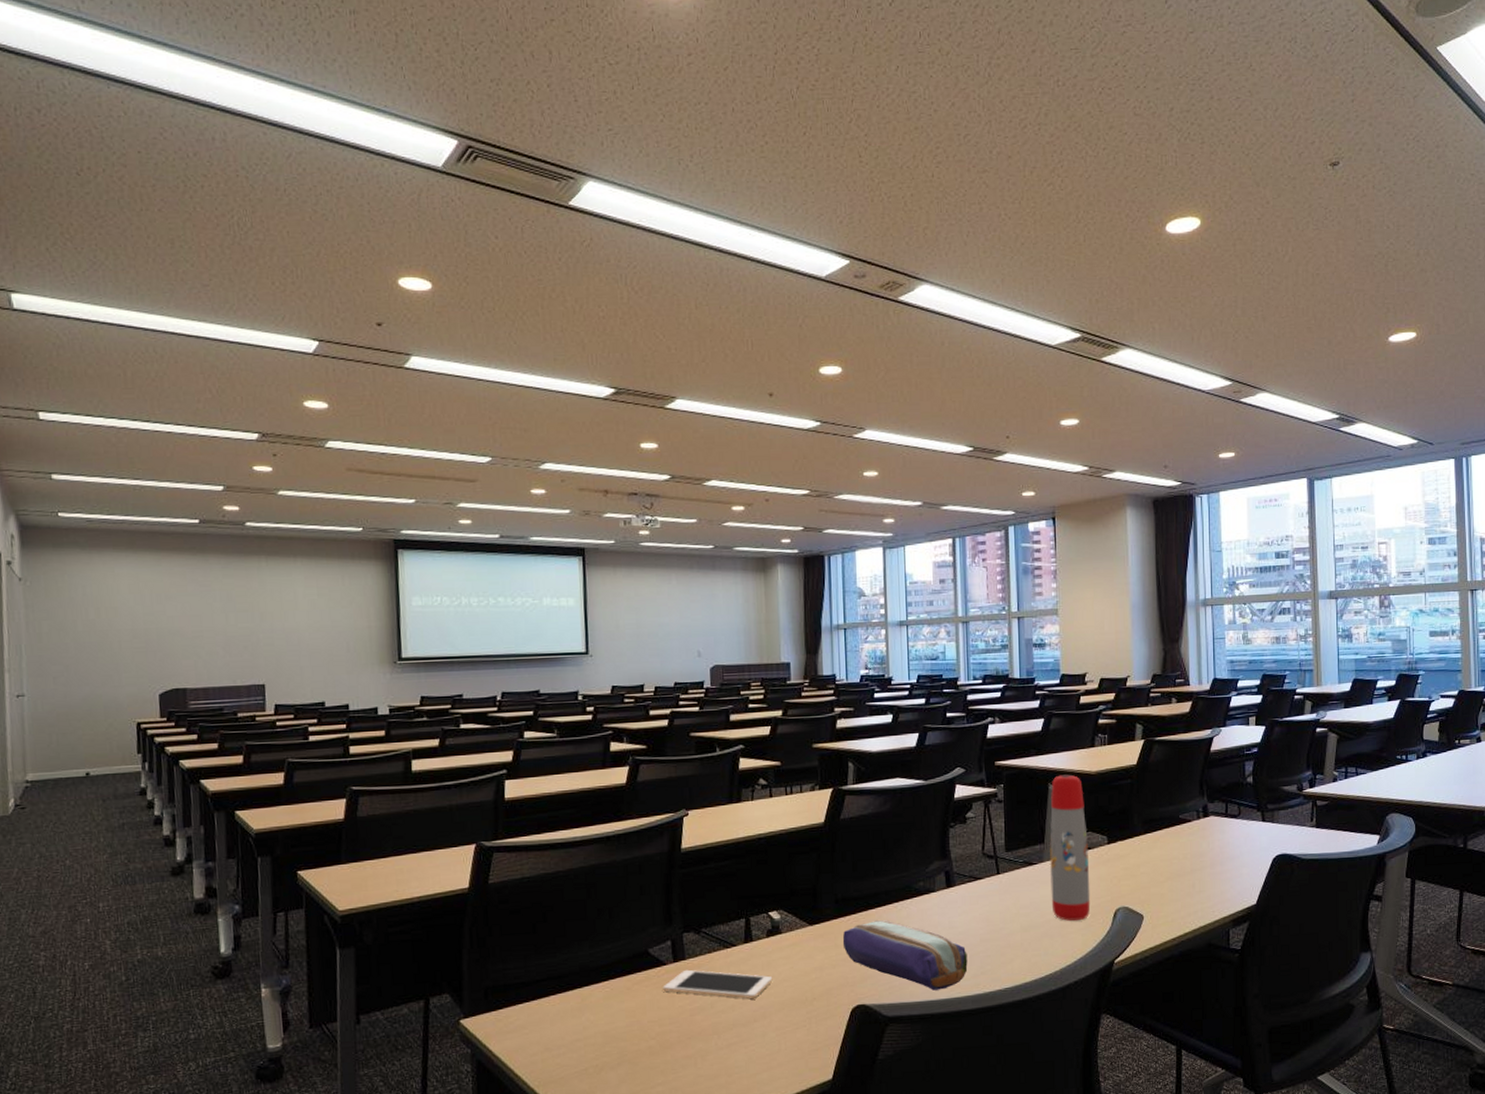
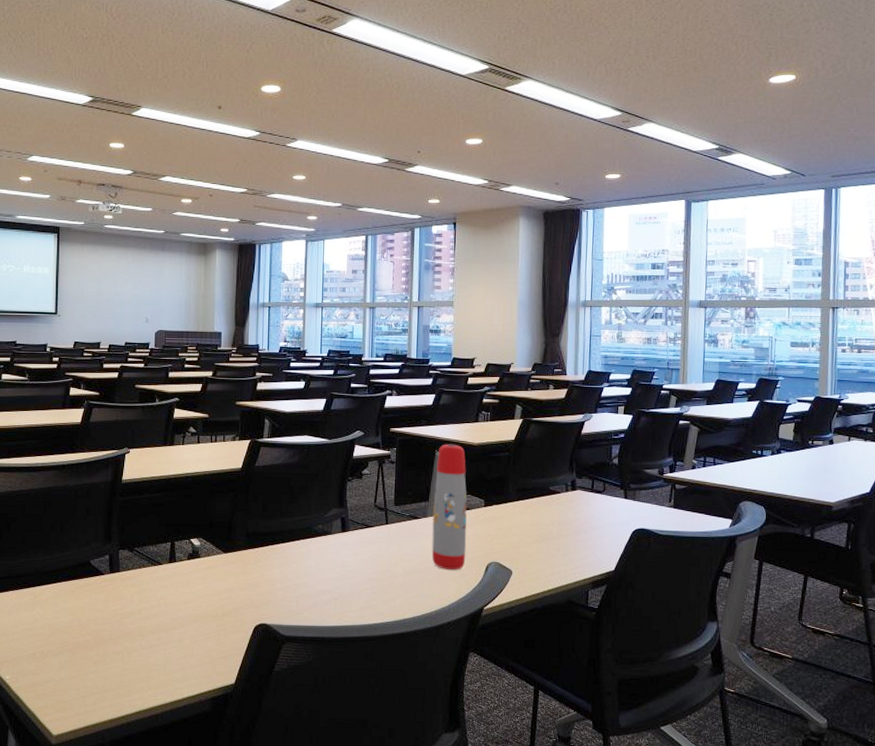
cell phone: present [663,969,773,1000] -> none [100,580,191,610]
pencil case: present [842,919,968,991] -> none [250,553,356,618]

